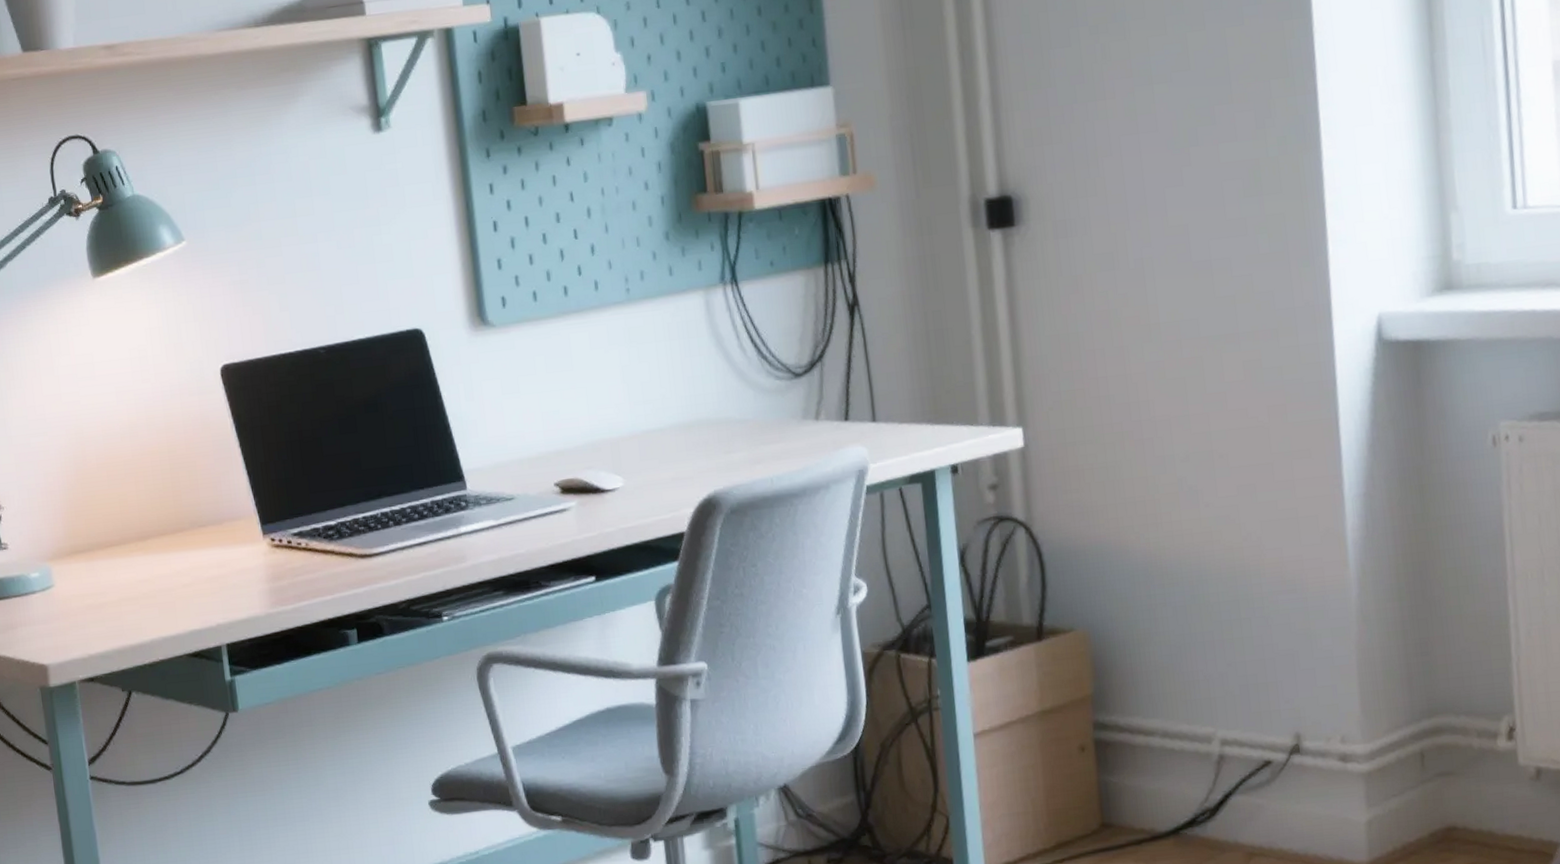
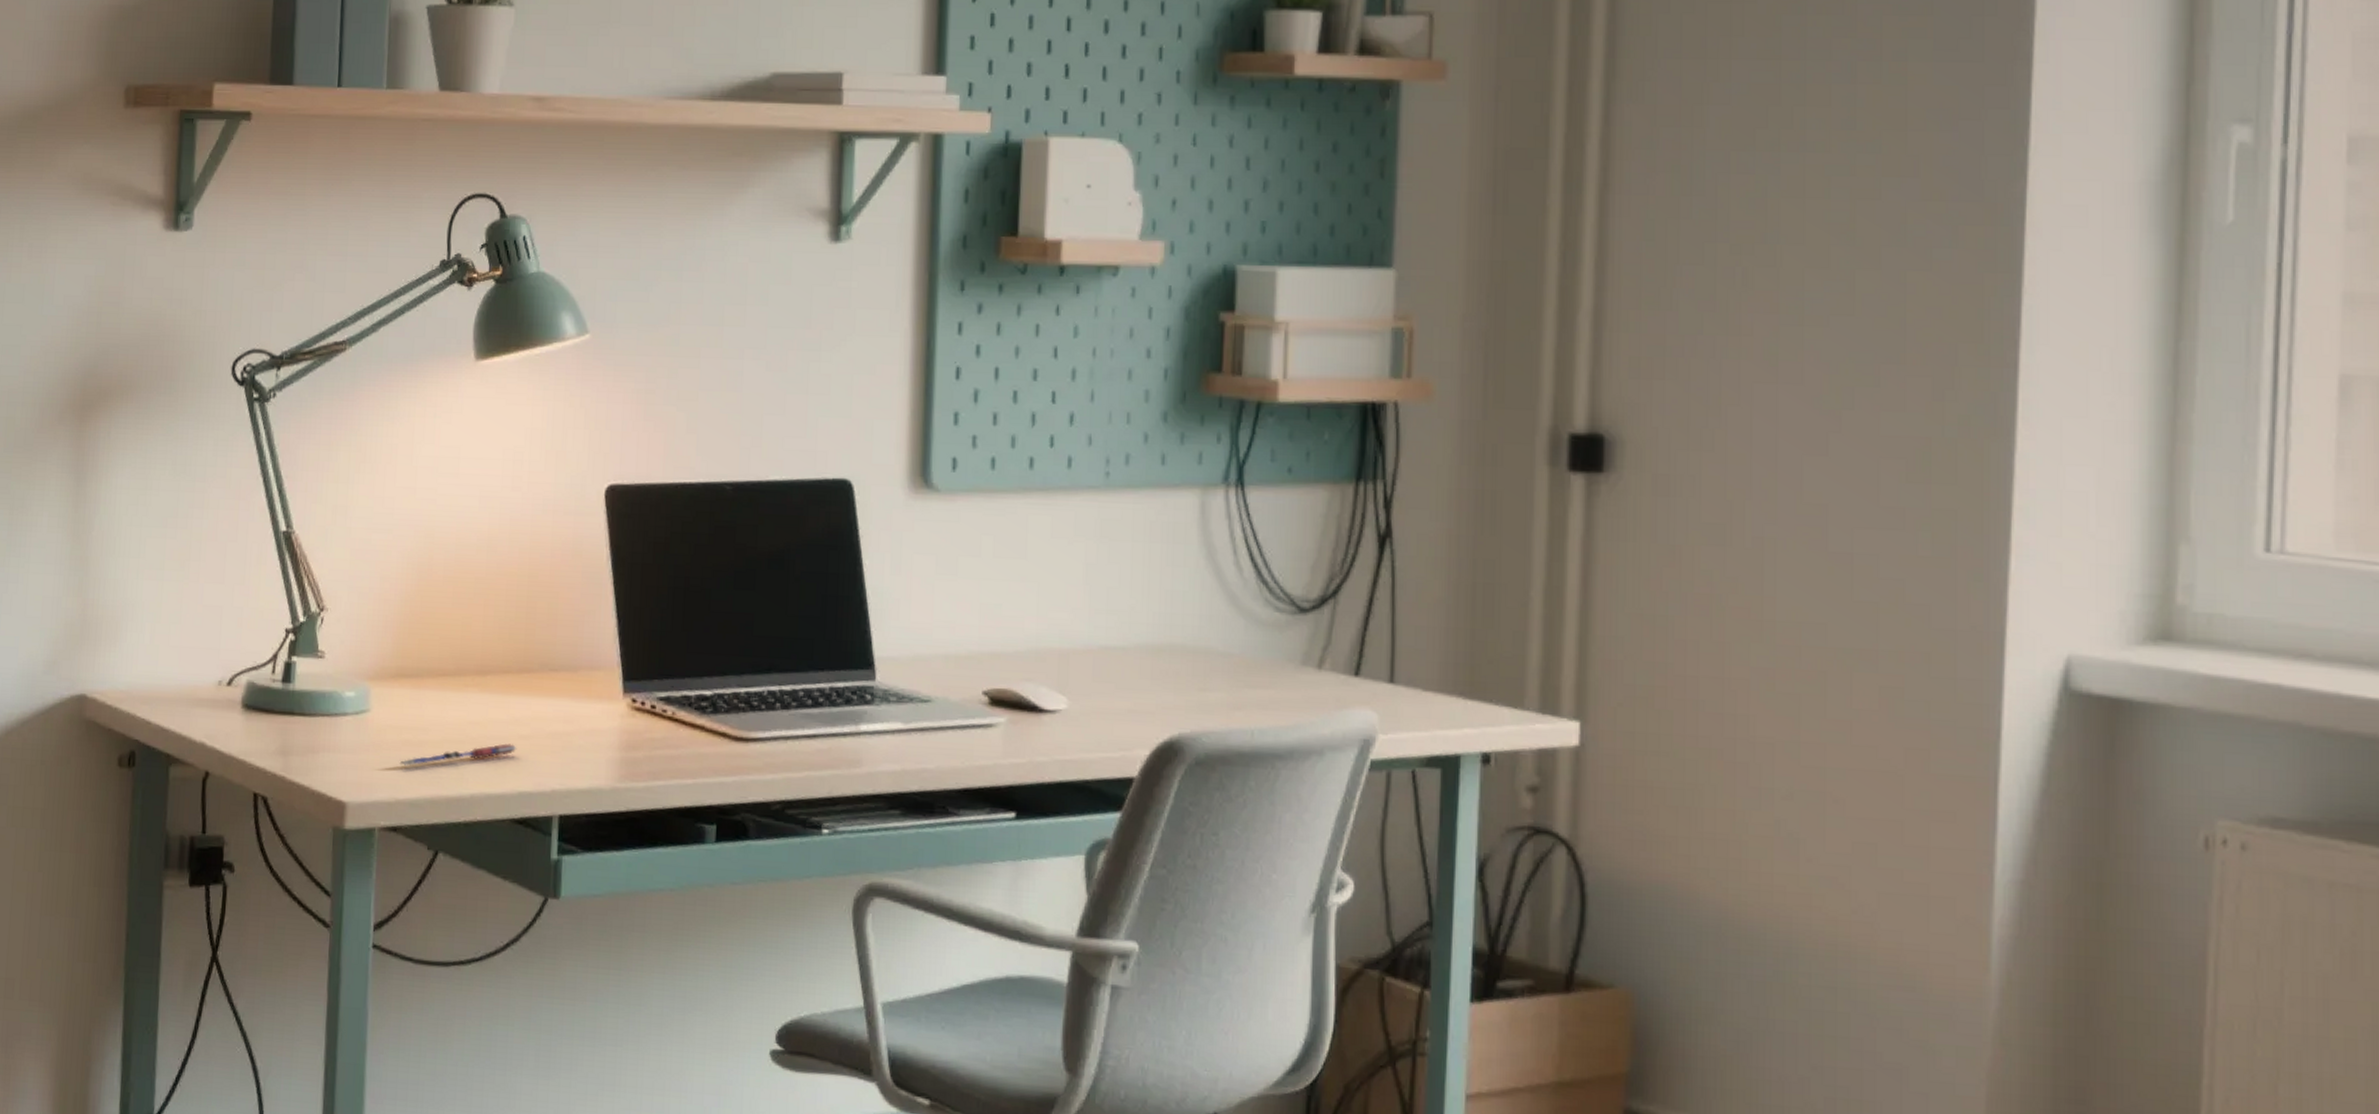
pen: none [86,592,183,626] -> present [399,743,517,766]

